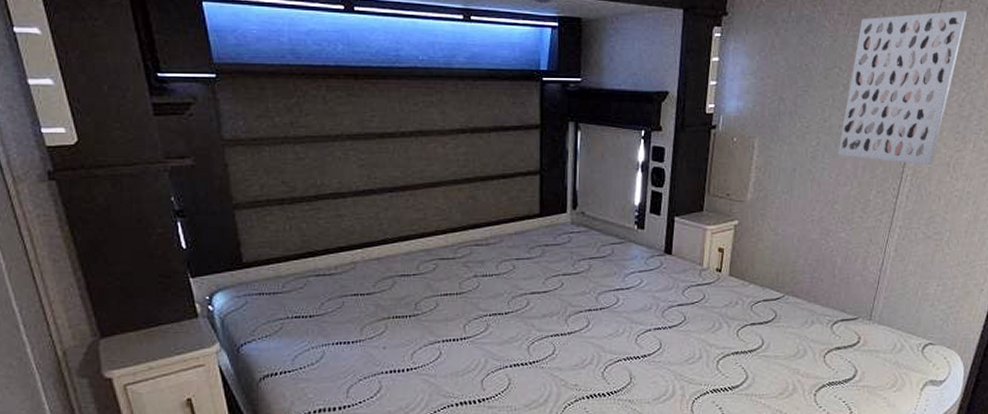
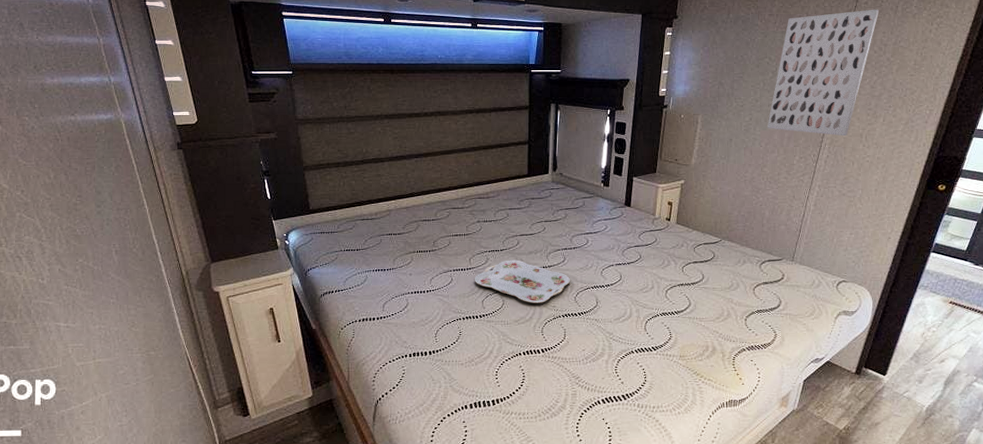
serving tray: none [470,325,597,382] -> present [474,259,571,303]

